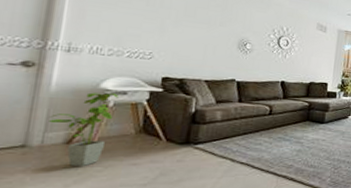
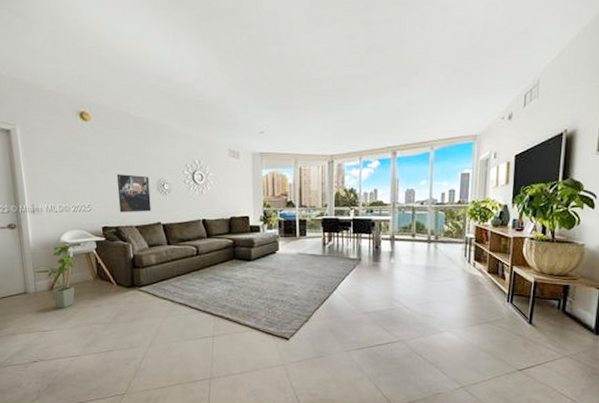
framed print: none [188,27,231,68] -> present [116,174,151,213]

